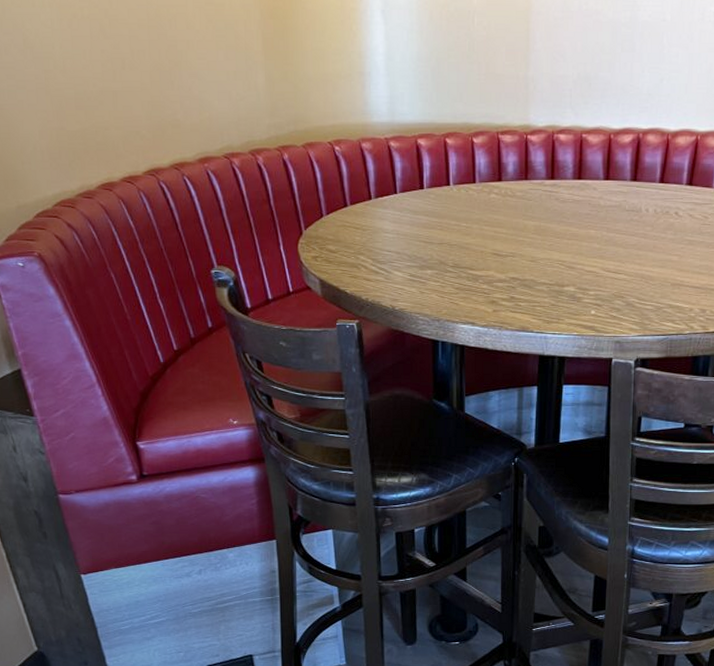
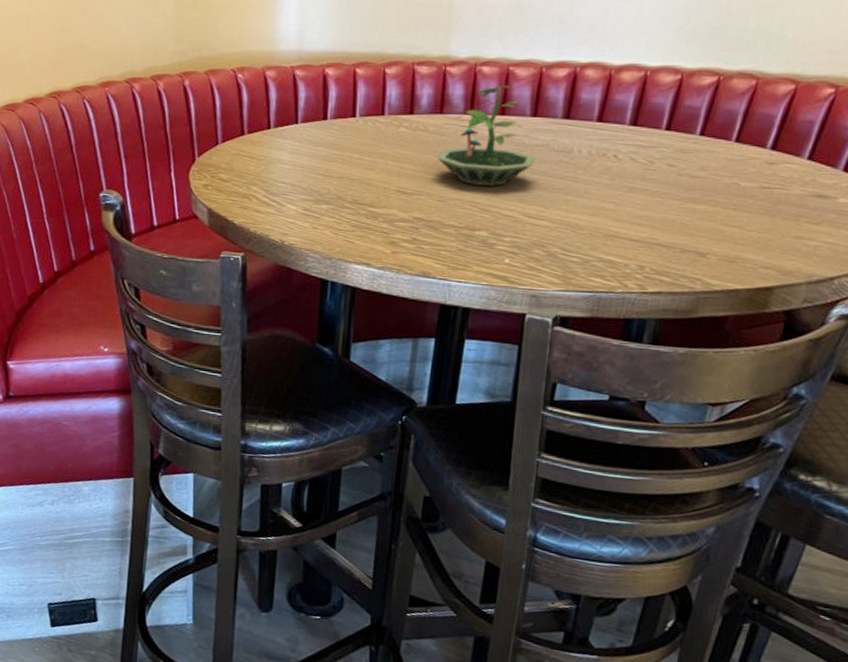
terrarium: none [526,152,611,246] -> present [437,86,536,187]

